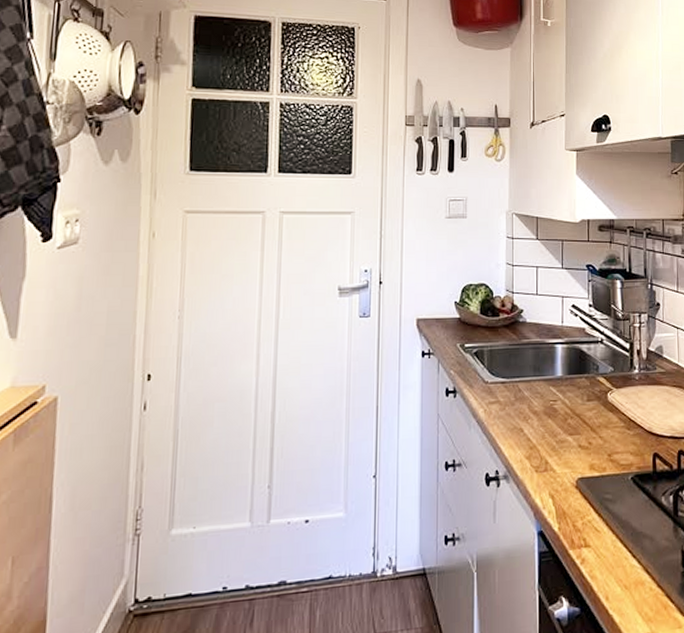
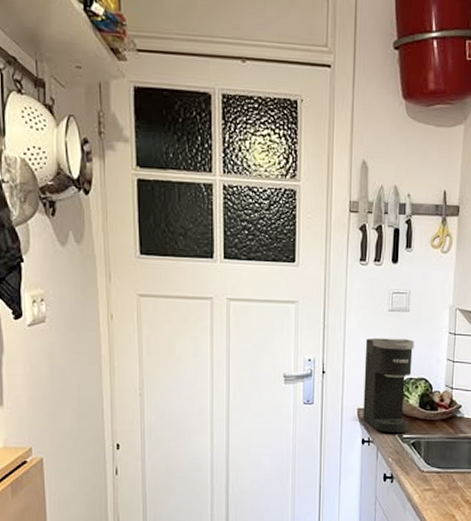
coffee maker: none [422,245,473,344] -> present [363,337,414,434]

